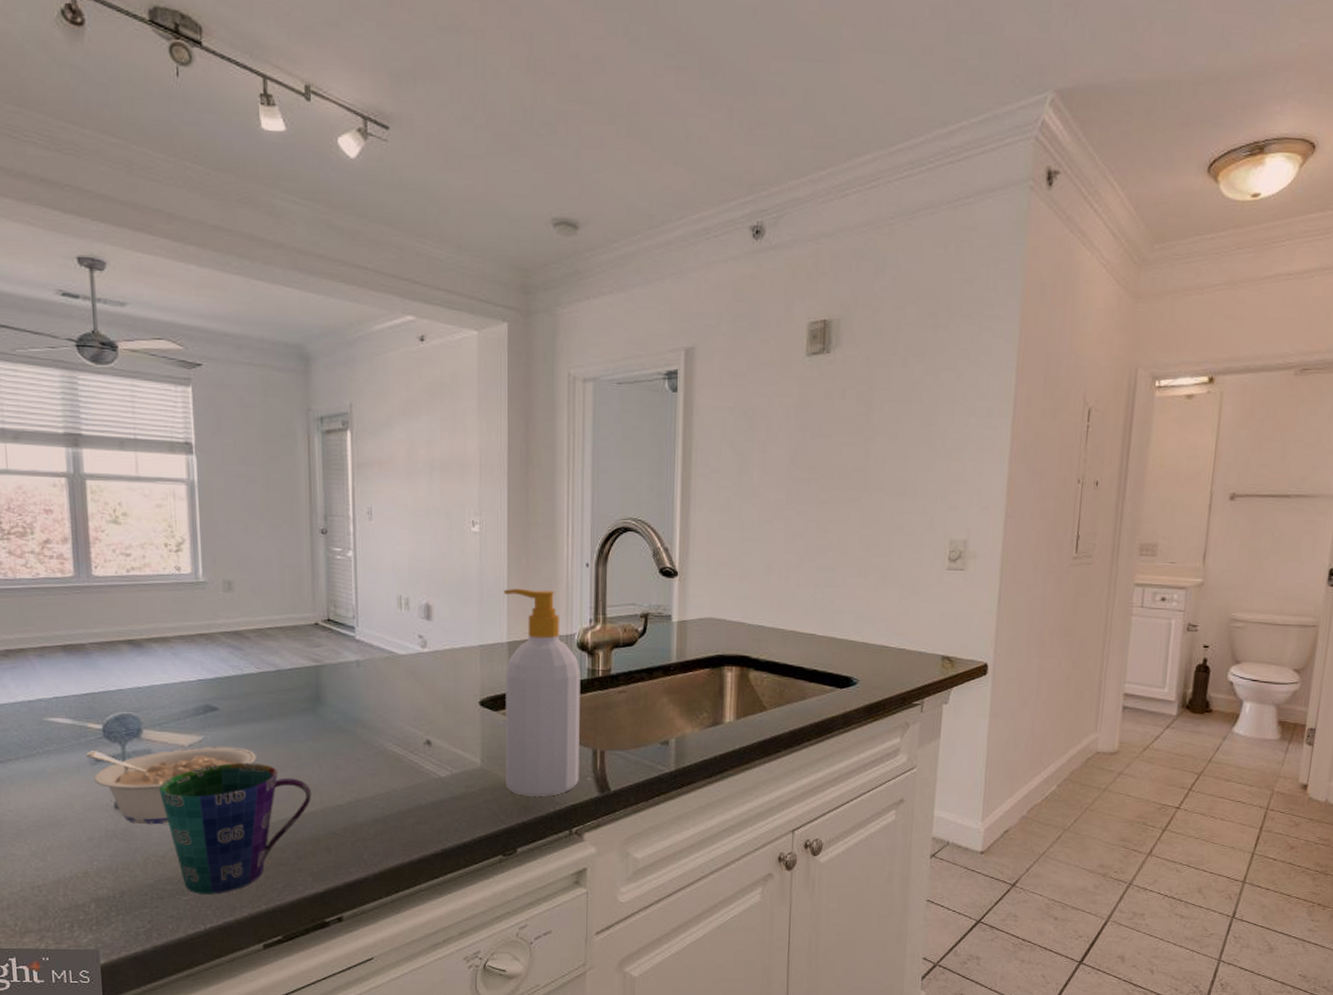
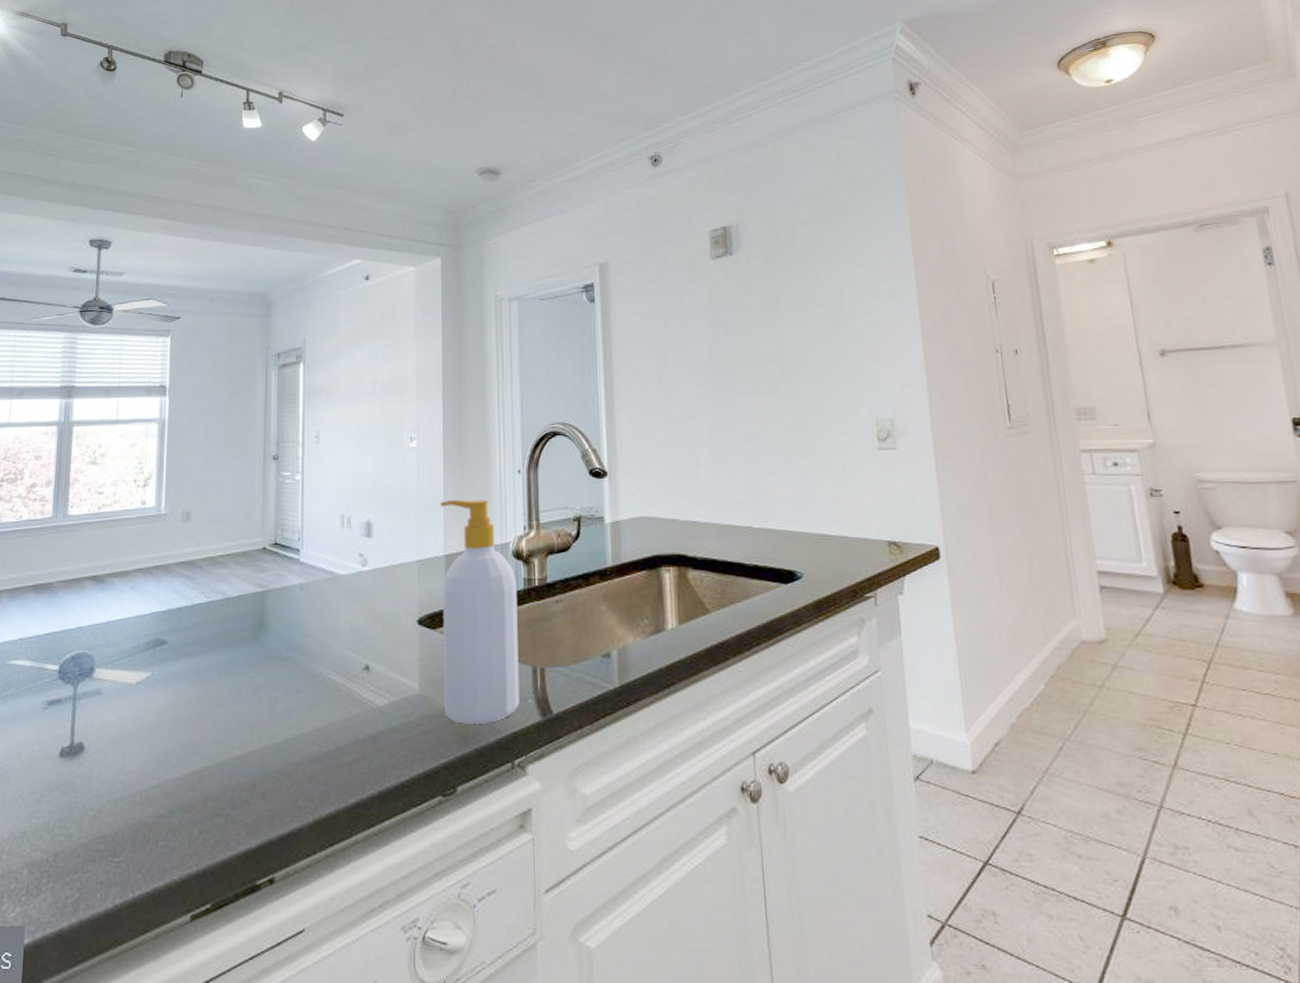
legume: present [86,746,258,825] -> none [40,682,200,774]
cup: present [159,762,311,895] -> none [104,699,250,854]

